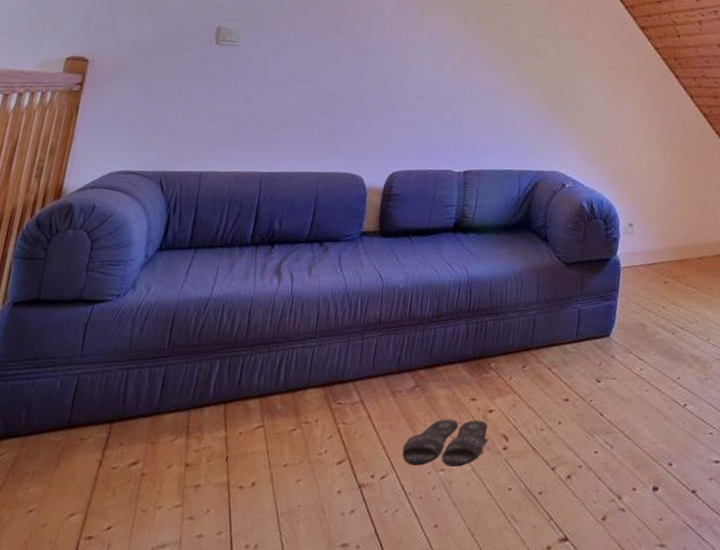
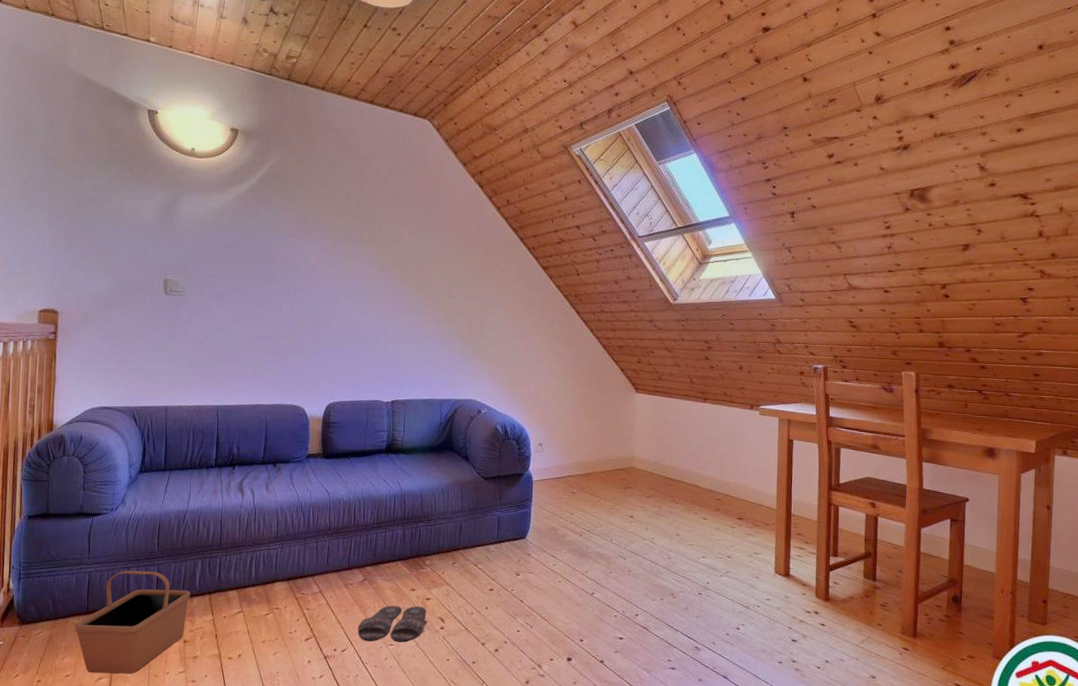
basket: none [49,372,202,509] -> present [75,570,190,674]

